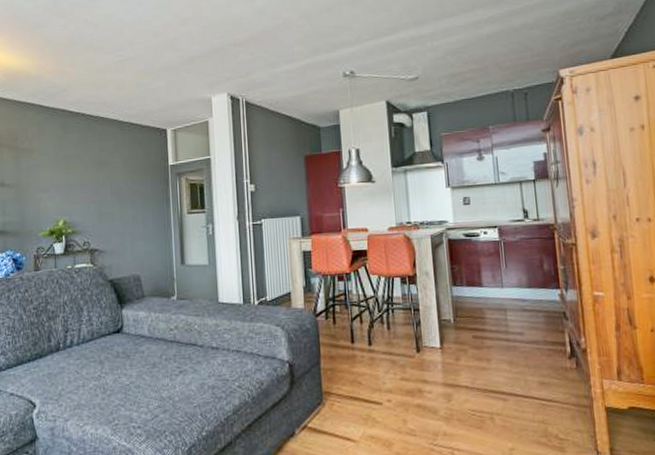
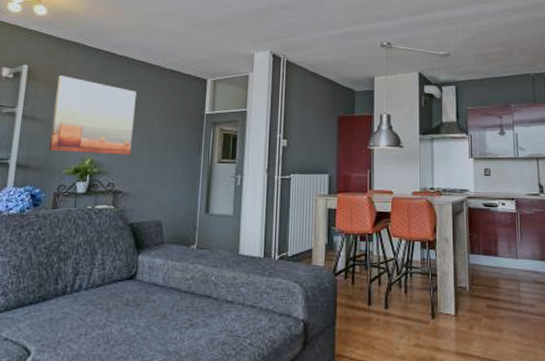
wall art: none [20,139,101,216] -> present [49,76,137,155]

